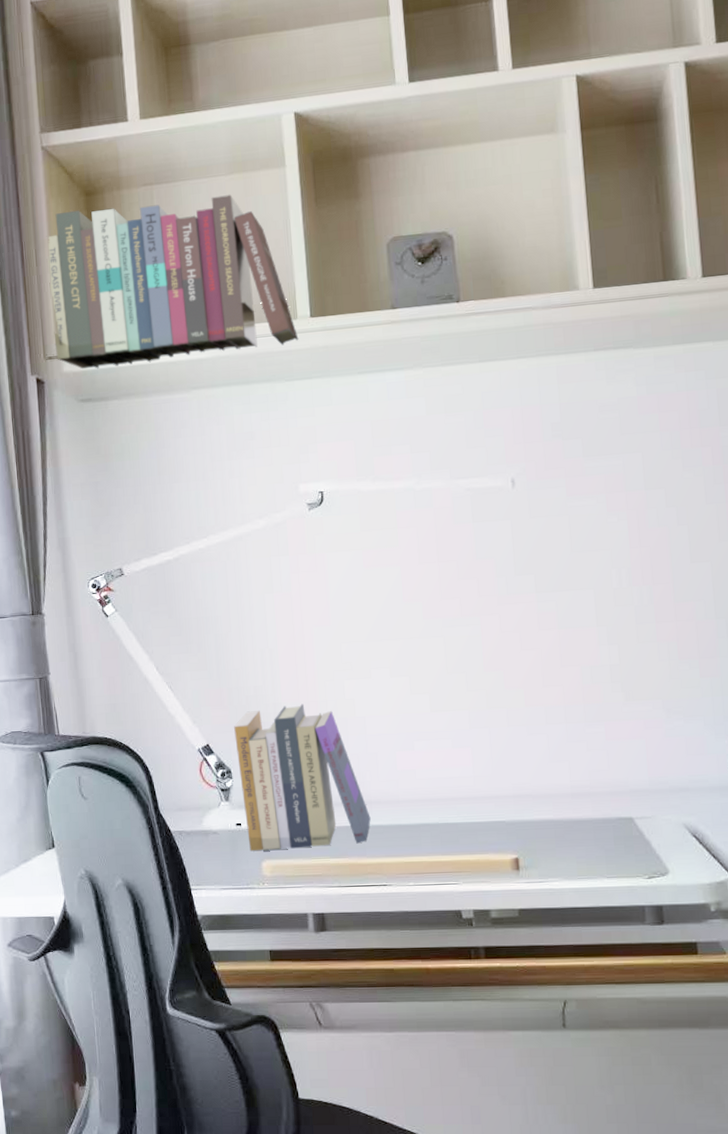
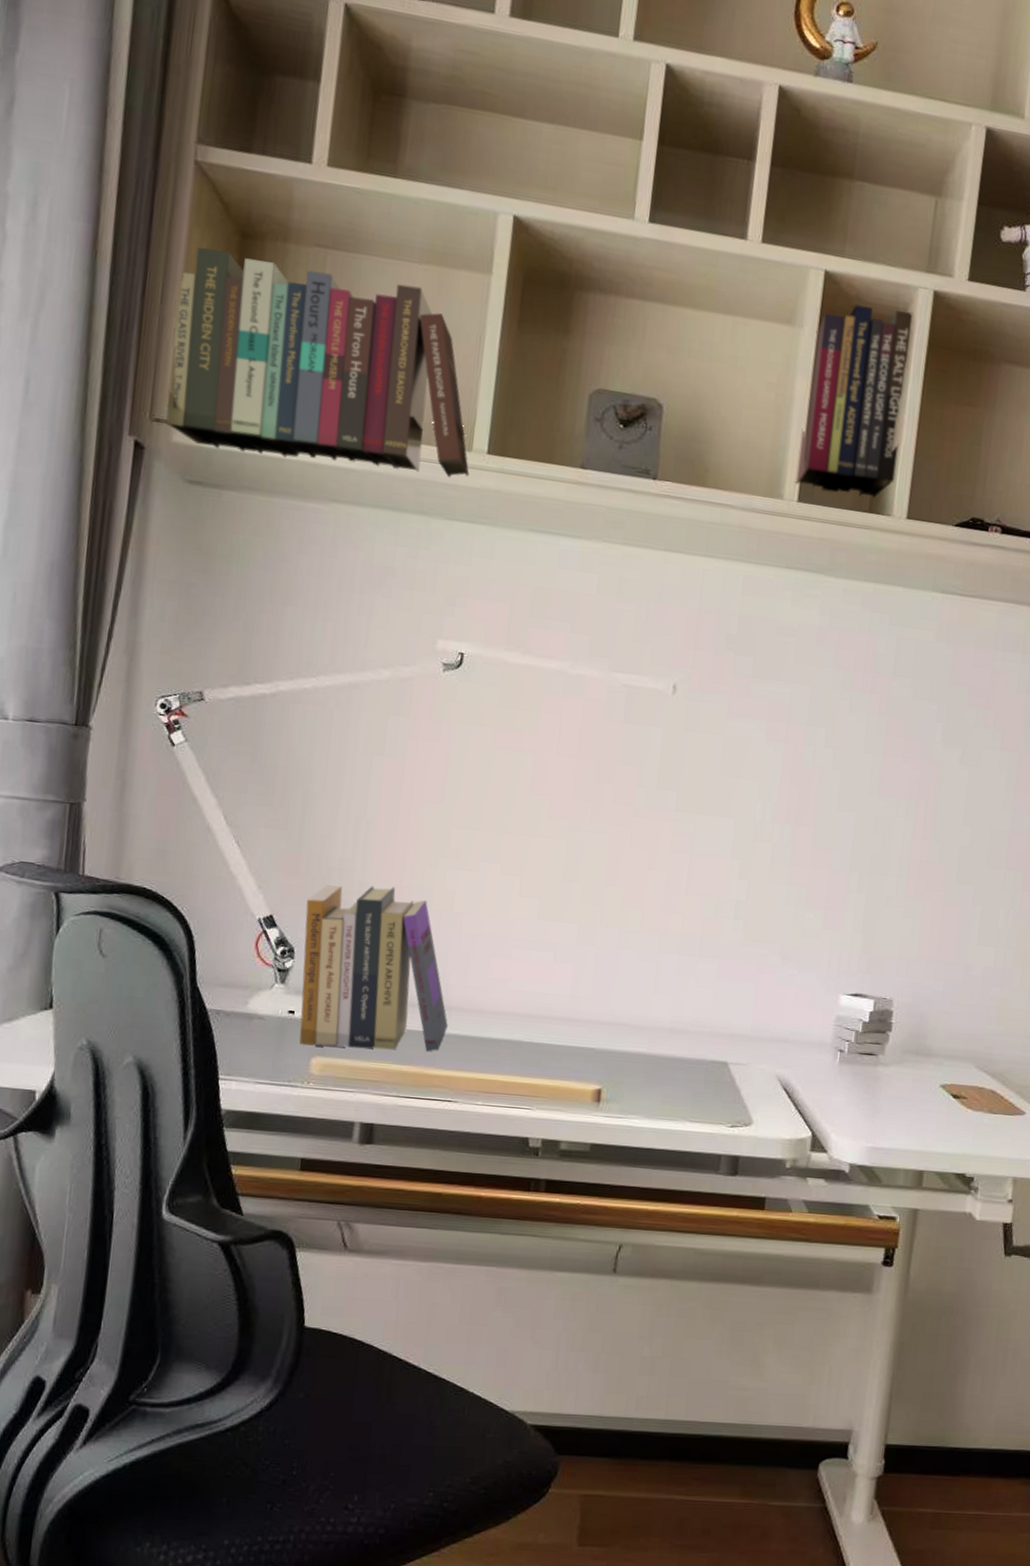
books: none [578,87,683,273] -> present [795,304,914,499]

